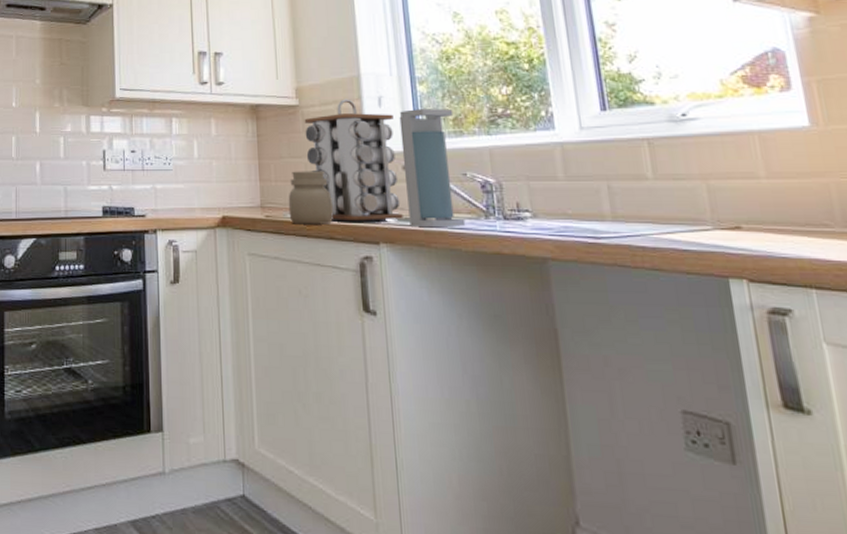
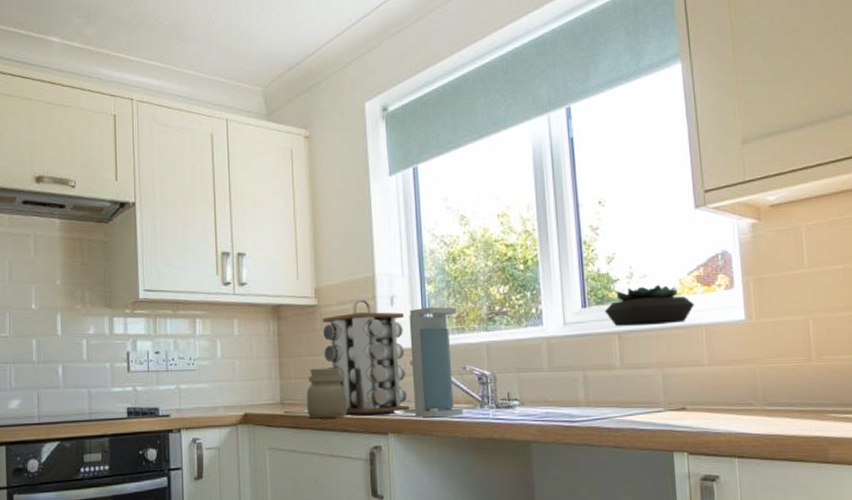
succulent plant: none [628,85,742,133] -> present [604,284,694,327]

